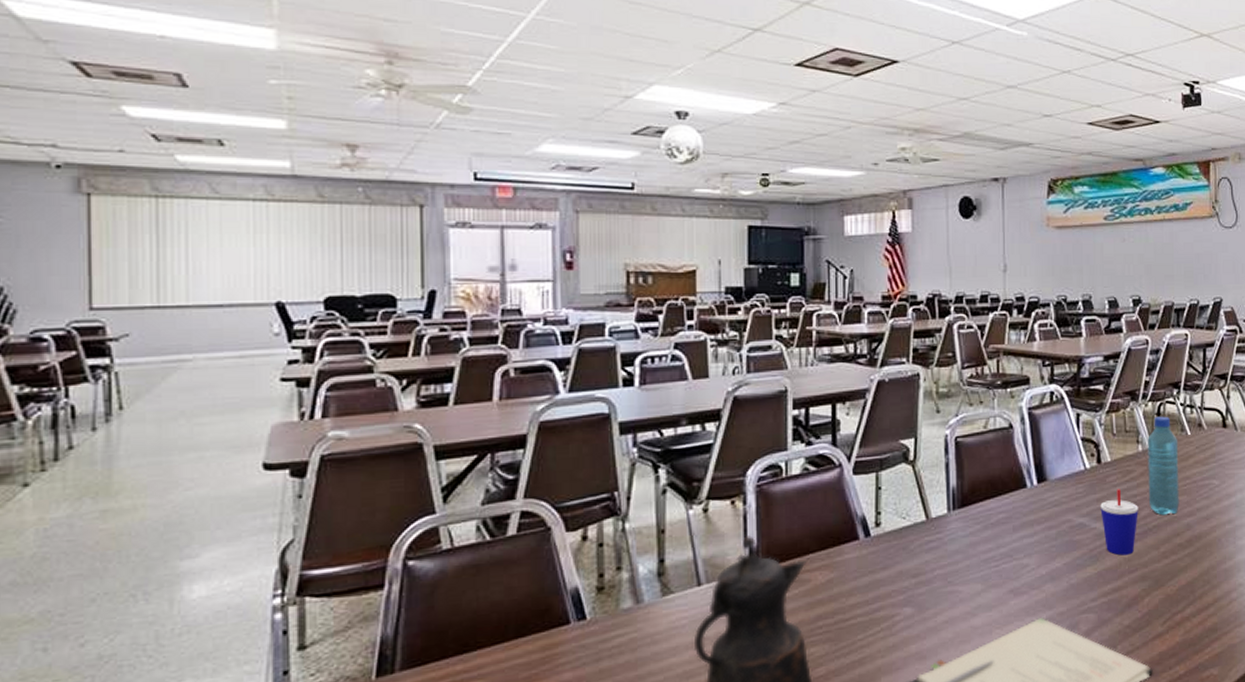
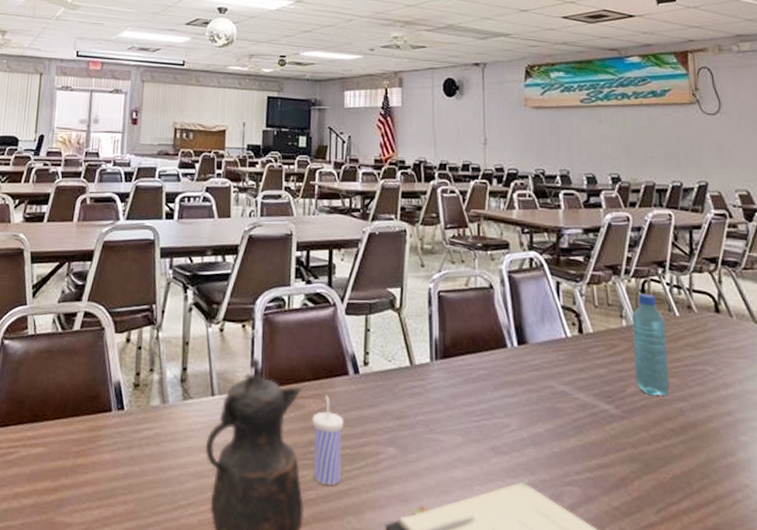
beverage cup: none [817,564,856,658] -> present [311,395,344,485]
beverage cup: present [1100,489,1138,556] -> none [583,362,624,432]

